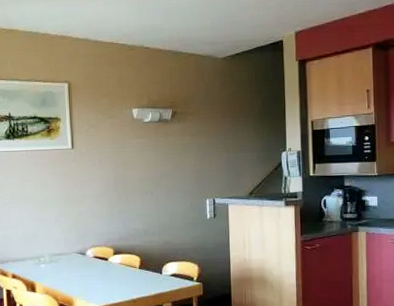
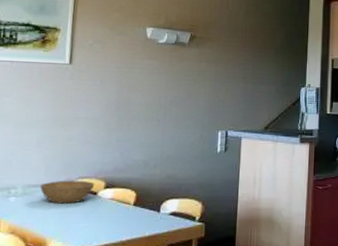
bowl: none [62,248,105,269] -> present [40,180,95,204]

